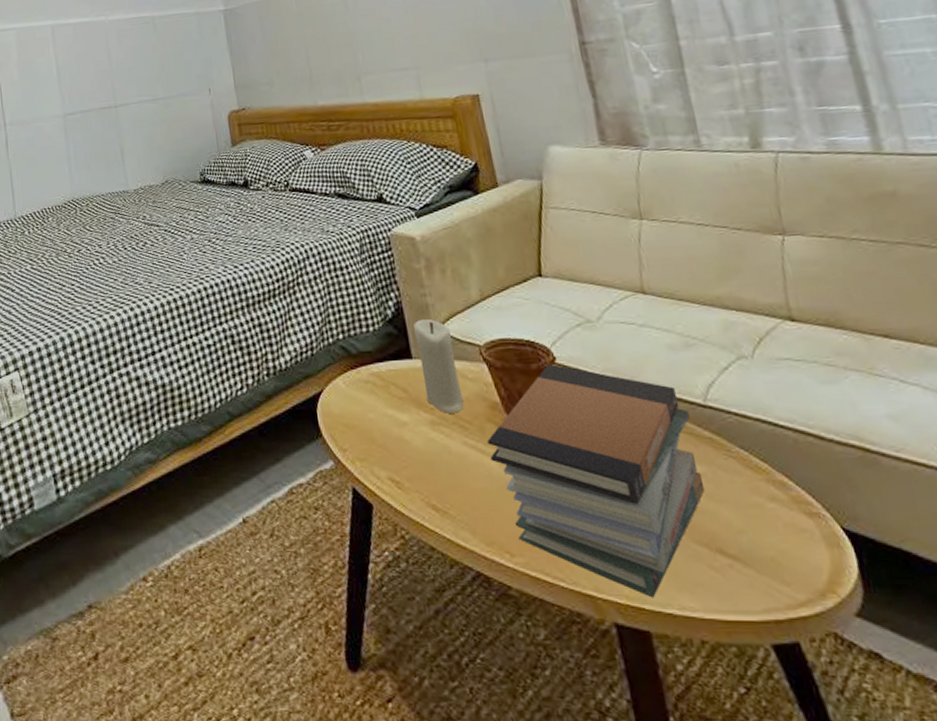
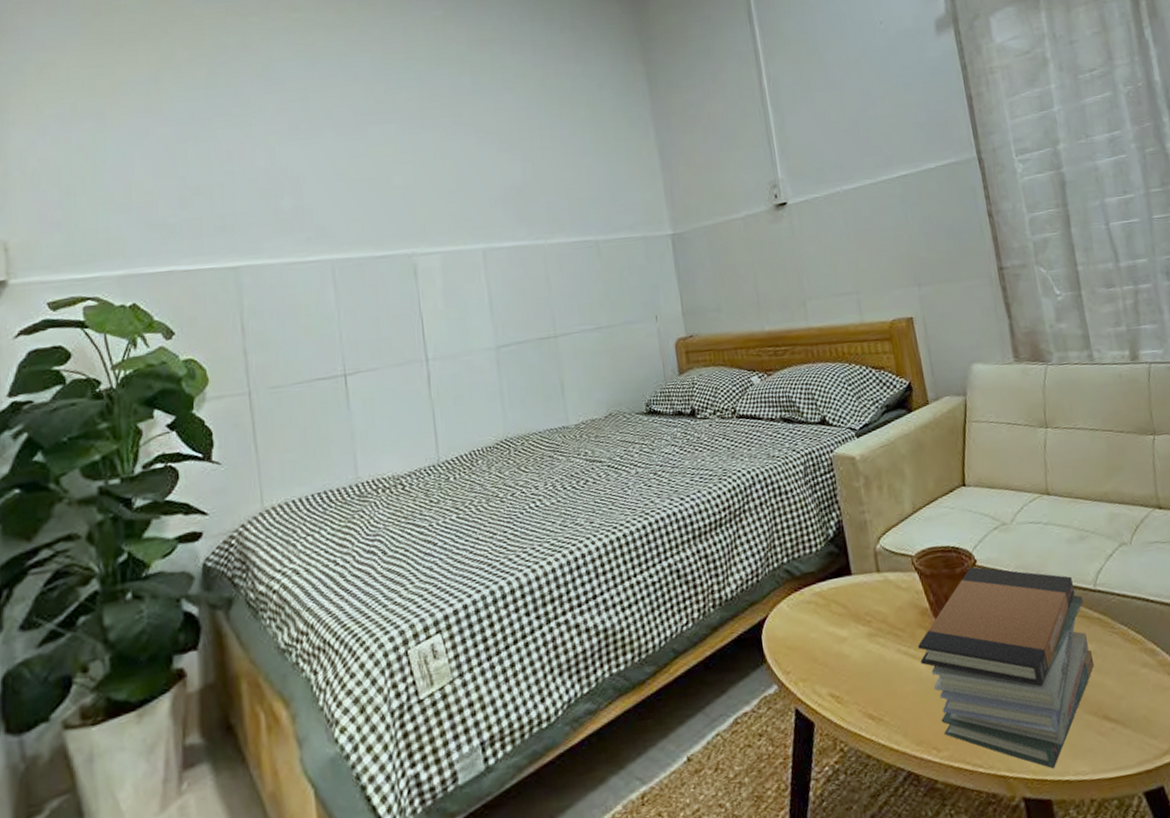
candle: present [413,318,464,413] -> none [853,534,898,624]

